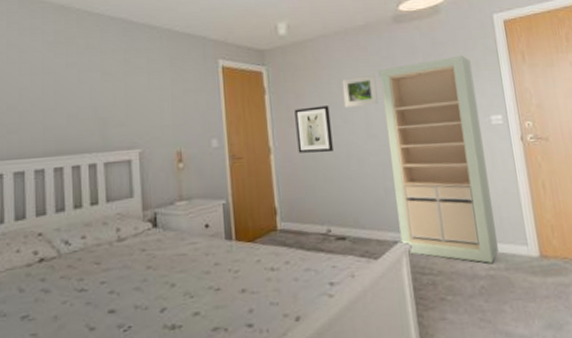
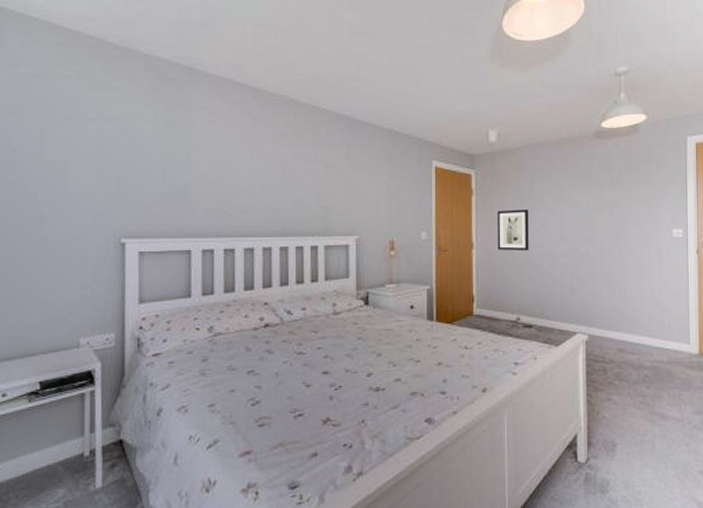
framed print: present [341,74,378,107] -> none [542,184,573,212]
storage cabinet: present [378,55,499,263] -> none [577,173,664,356]

